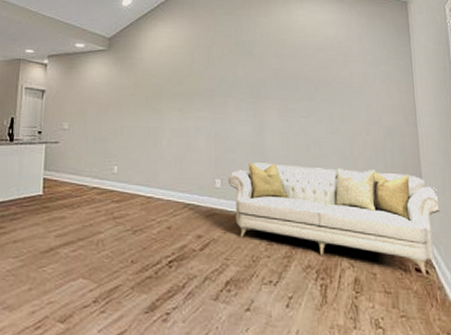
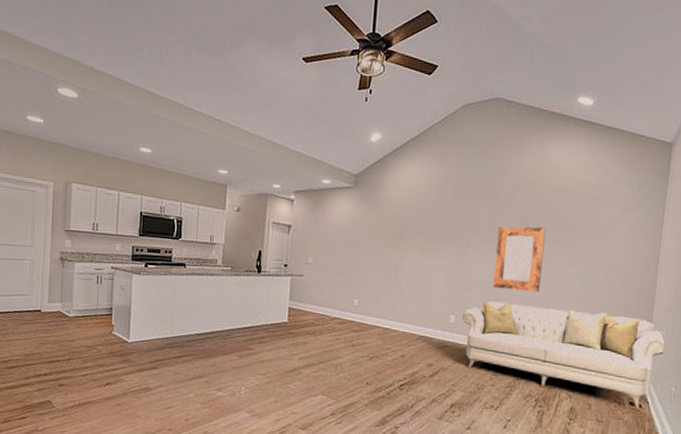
home mirror: none [255,84,304,151] -> present [493,226,546,292]

